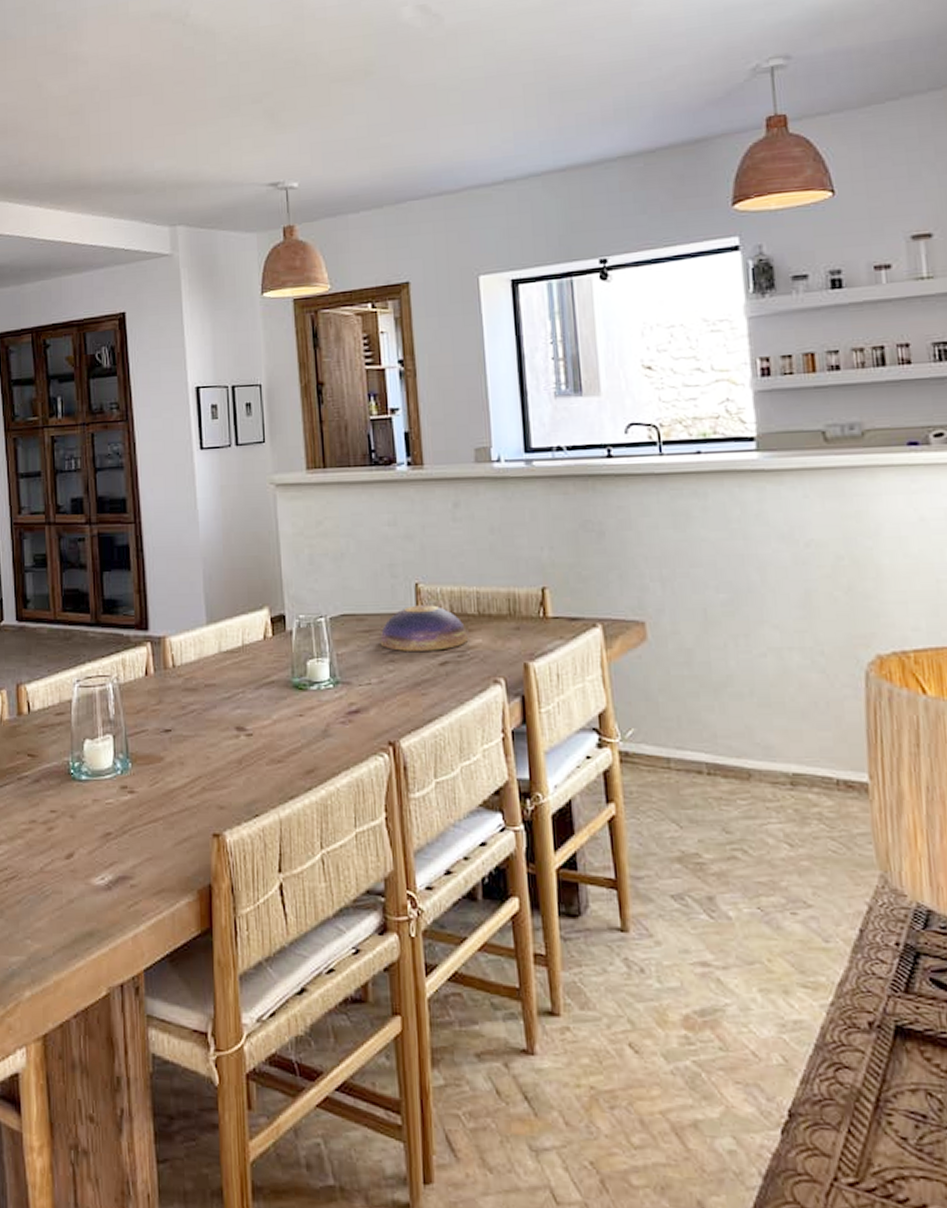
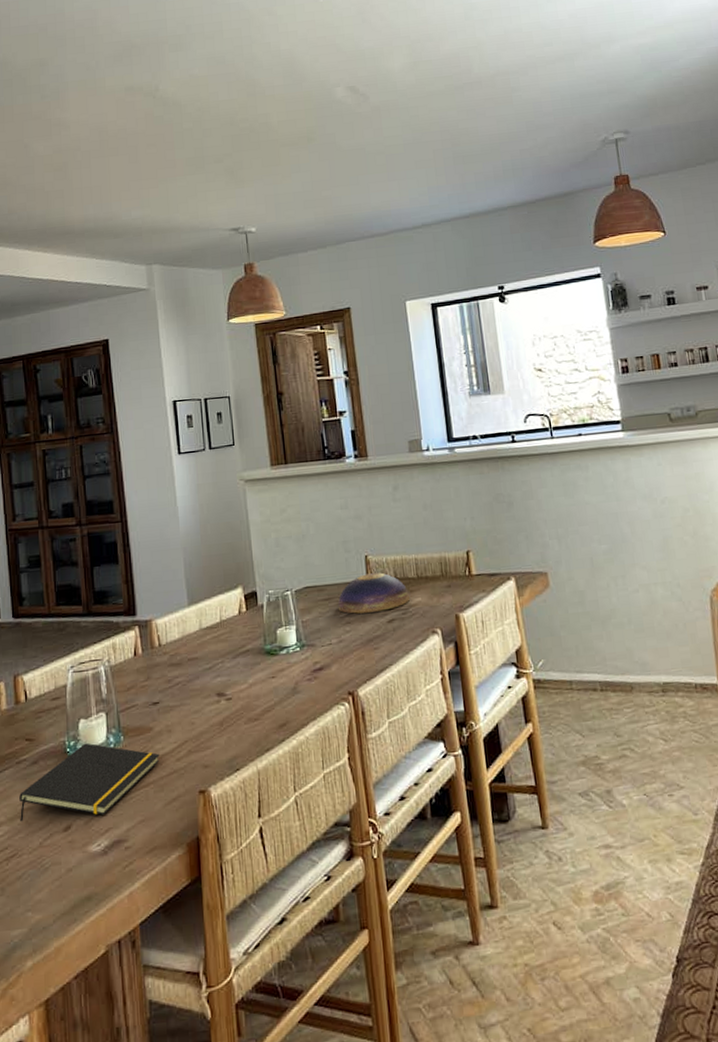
notepad: none [20,766,170,847] -> present [19,743,160,821]

